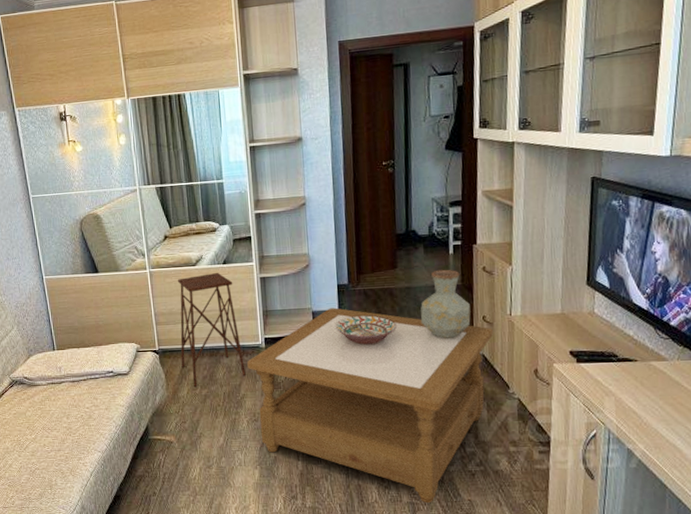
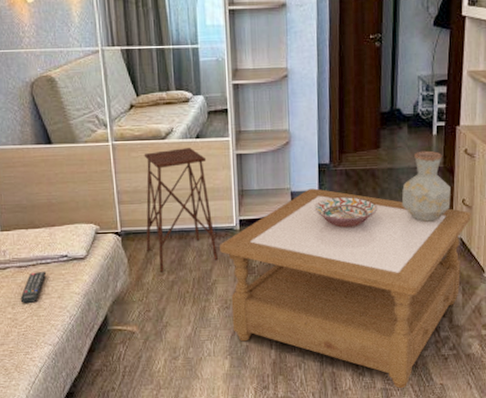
remote control: none [73,385,96,415] -> present [20,271,47,304]

